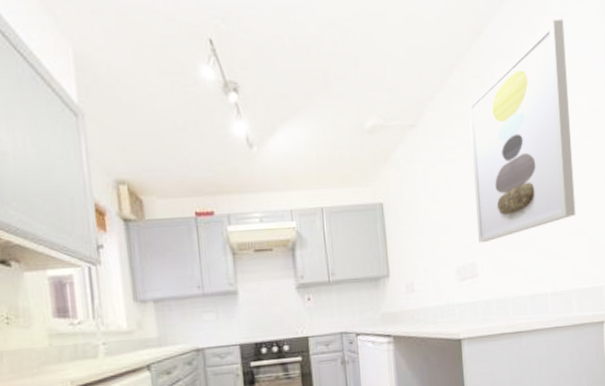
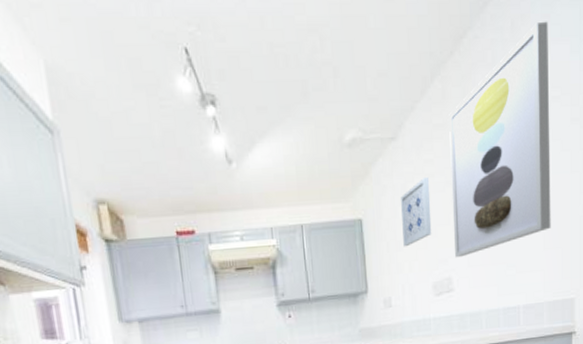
wall art: none [421,164,454,232] -> present [400,178,432,247]

